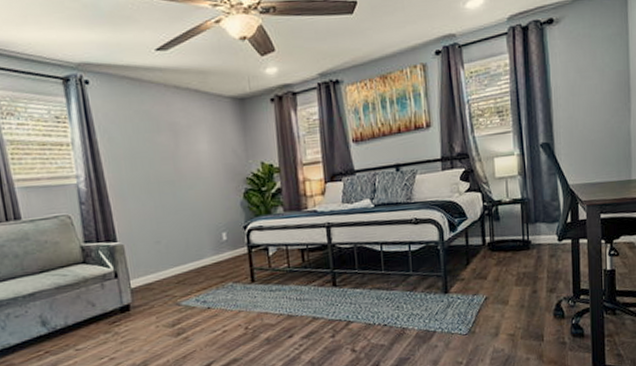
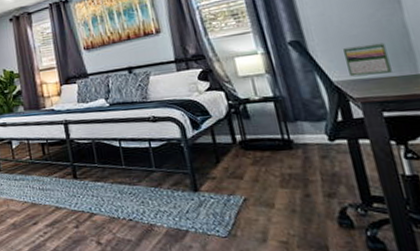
calendar: none [582,149,613,180] -> present [343,43,392,77]

